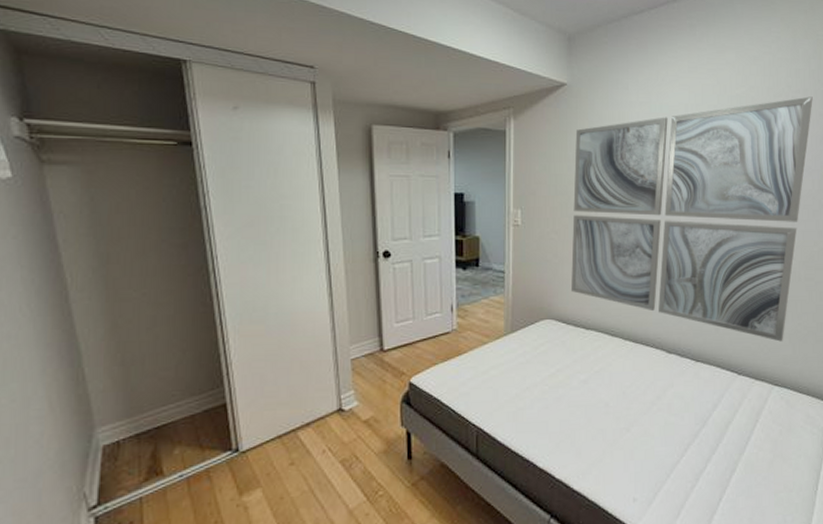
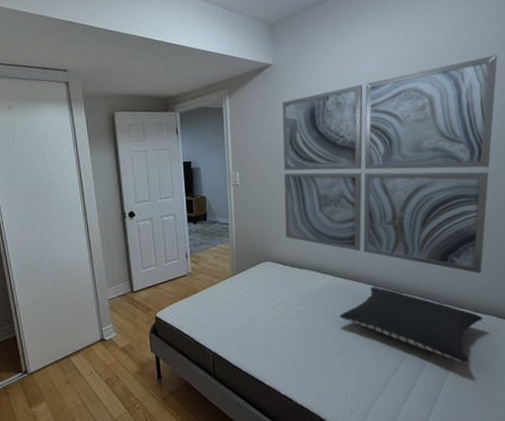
pillow: none [627,353,782,444] -> present [339,287,483,364]

